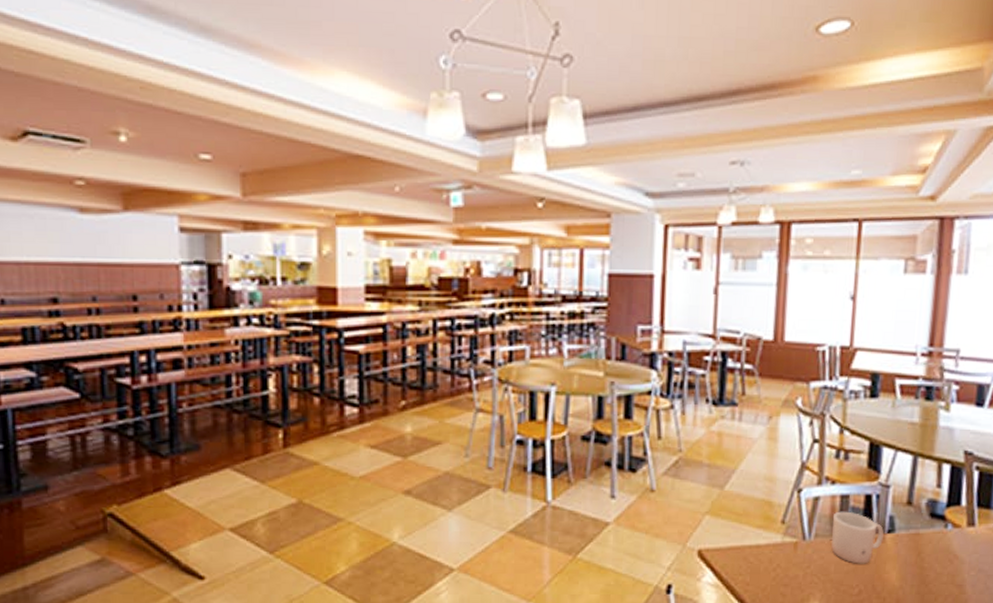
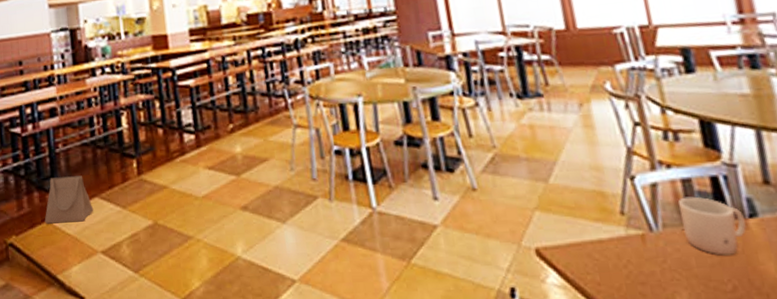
tote bag: none [157,442,224,495] -> present [44,175,94,224]

